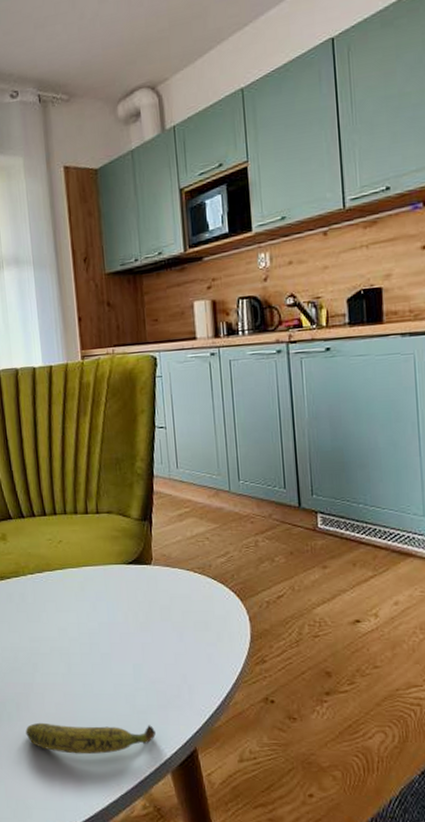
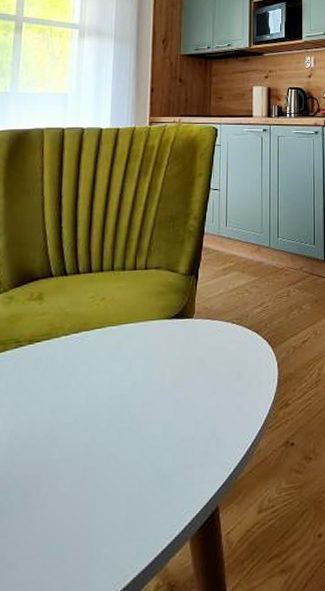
banana: present [25,722,156,755] -> none [29,489,178,541]

